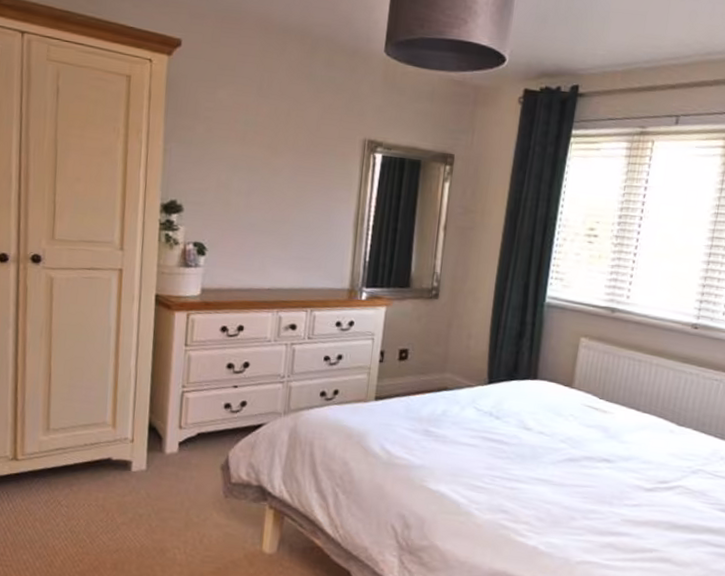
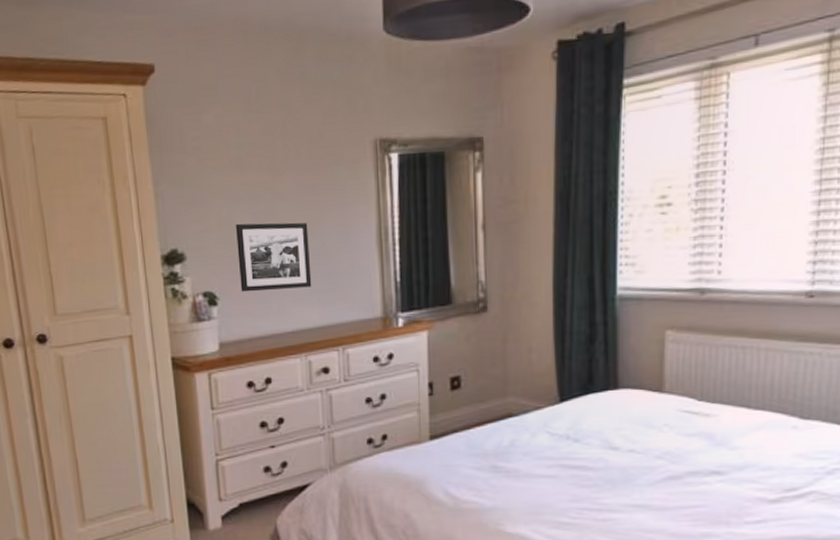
picture frame: none [228,188,296,254] -> present [236,222,312,292]

